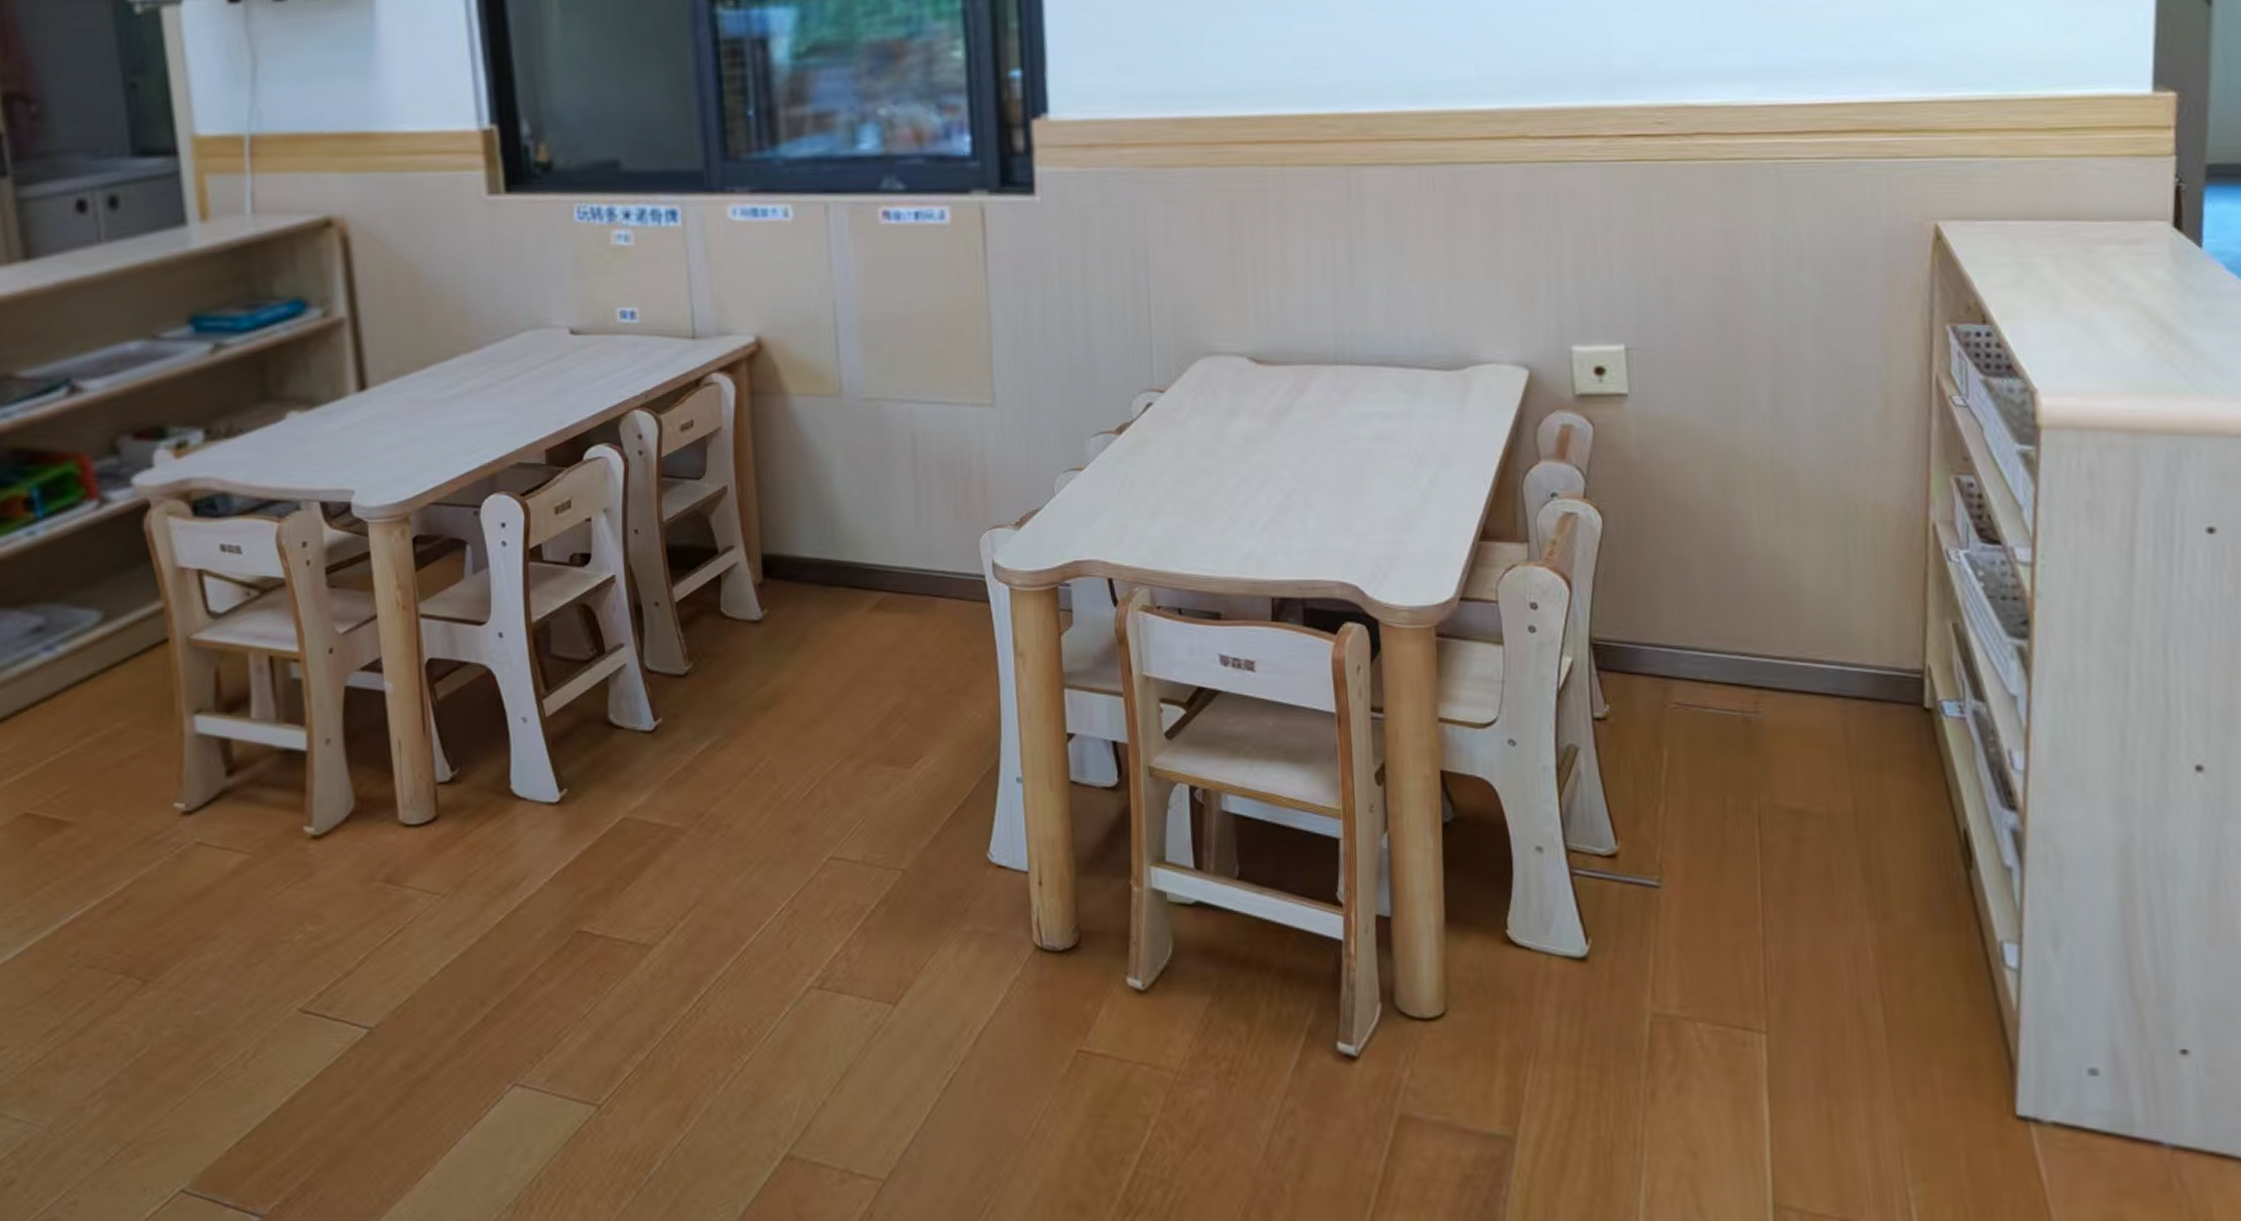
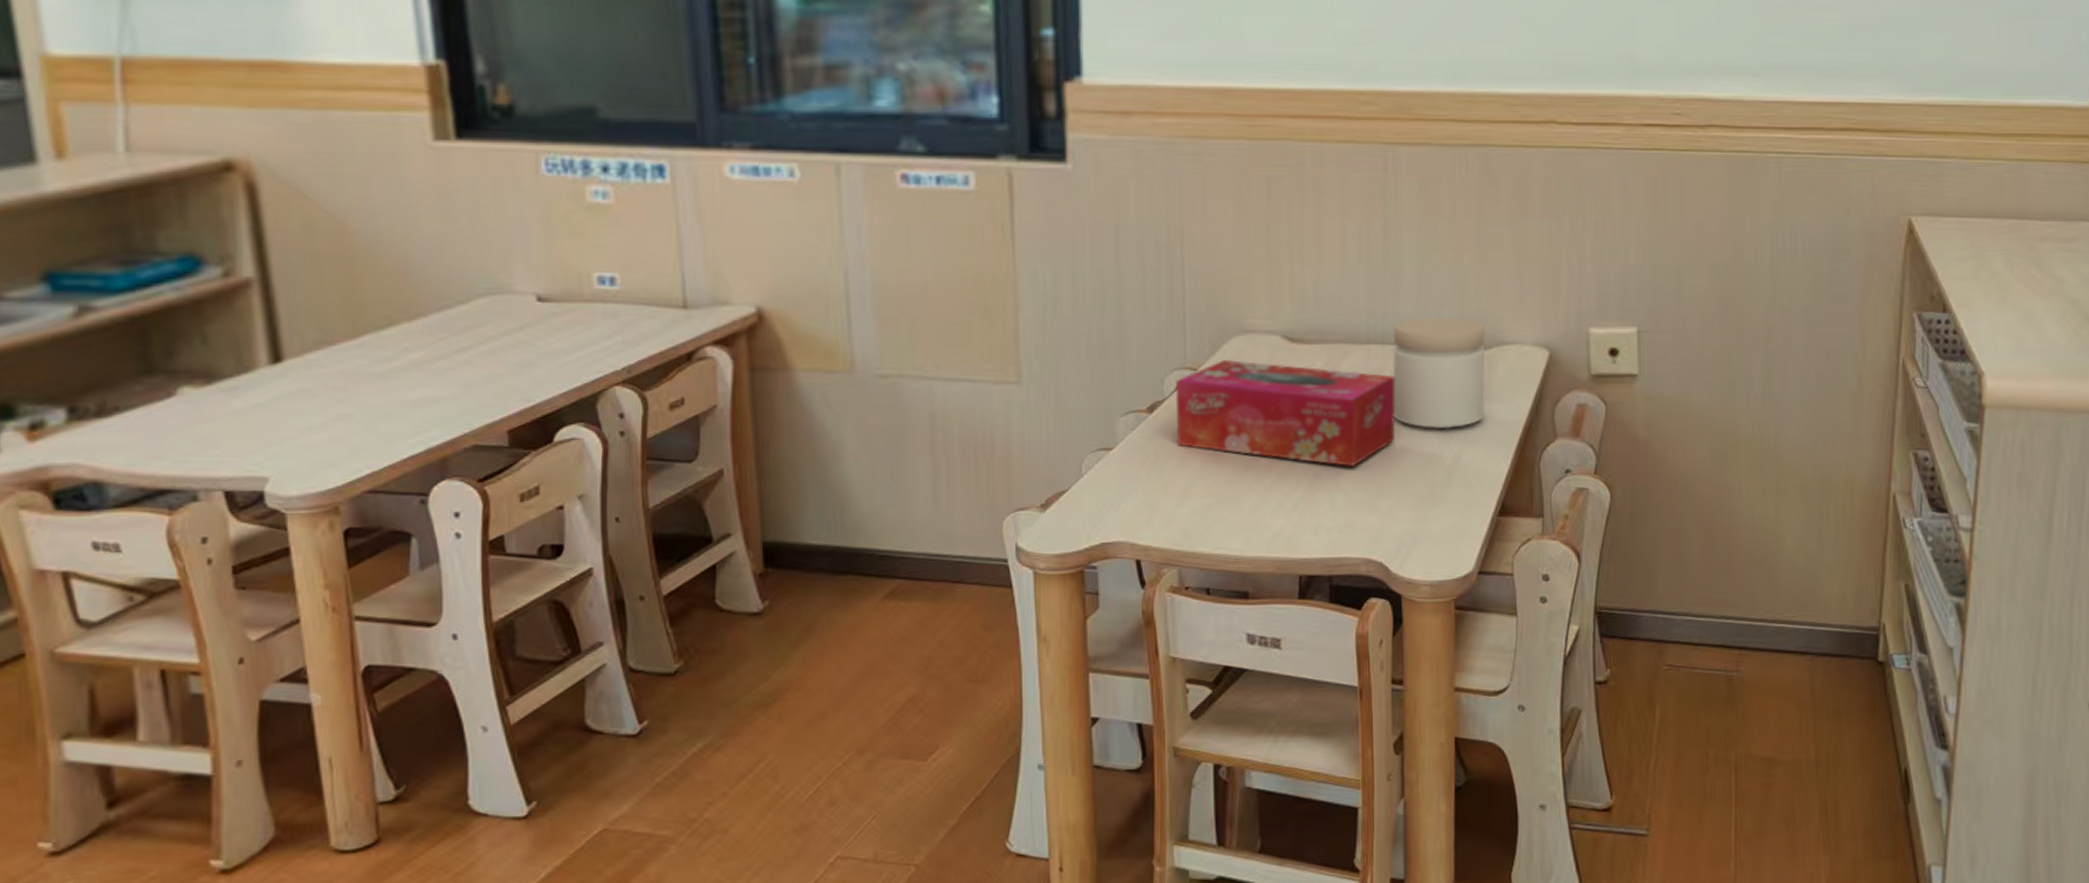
tissue box: none [1143,381,1367,488] -> present [1175,359,1395,466]
jar: none [1361,336,1461,451] -> present [1392,317,1485,429]

